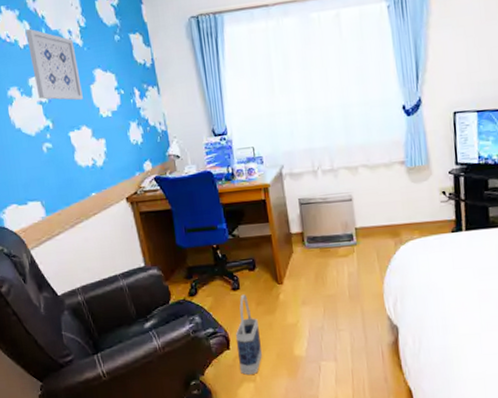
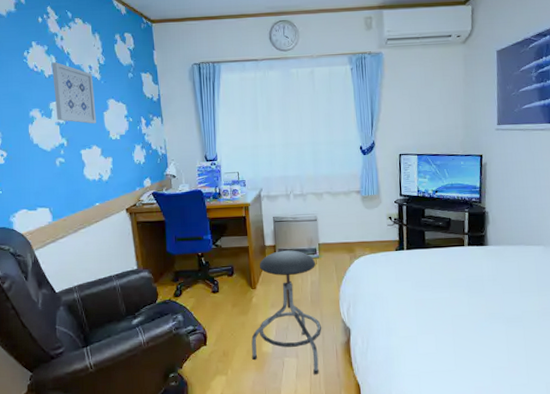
bag: present [235,294,262,375] -> none [212,296,234,368]
stool: none [281,237,364,380] -> present [251,250,322,374]

